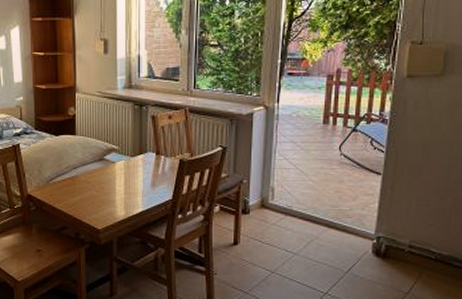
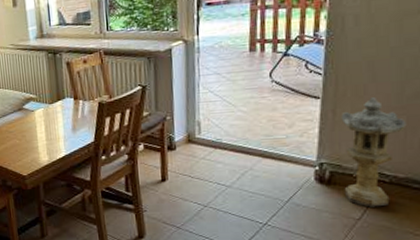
lantern: none [396,178,452,282] -> present [341,97,407,207]

